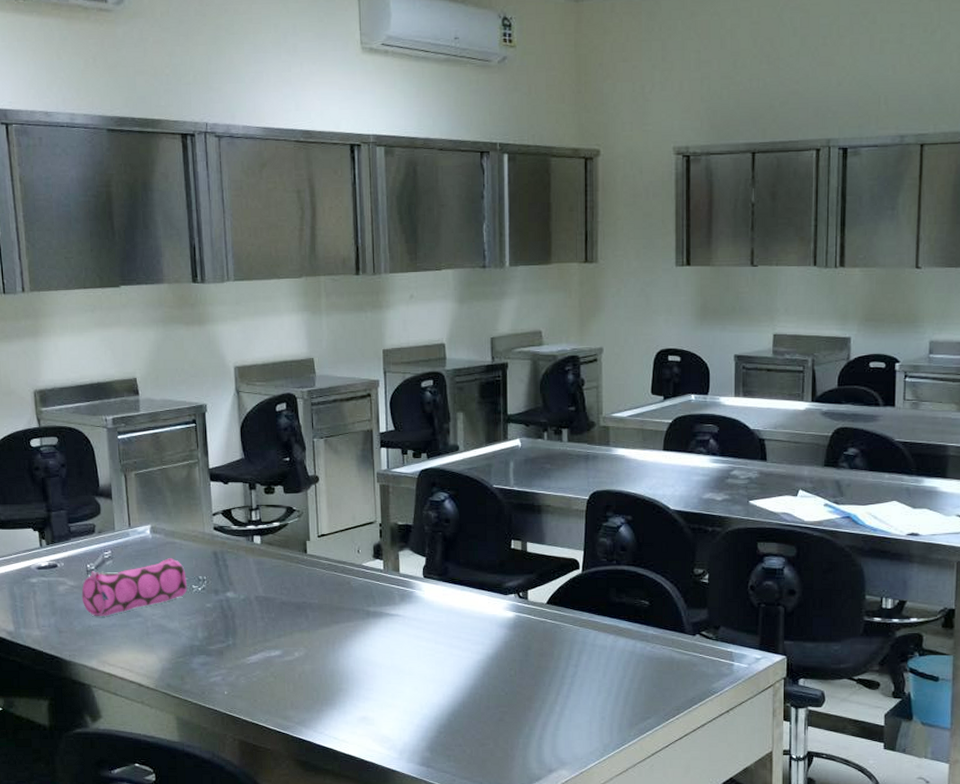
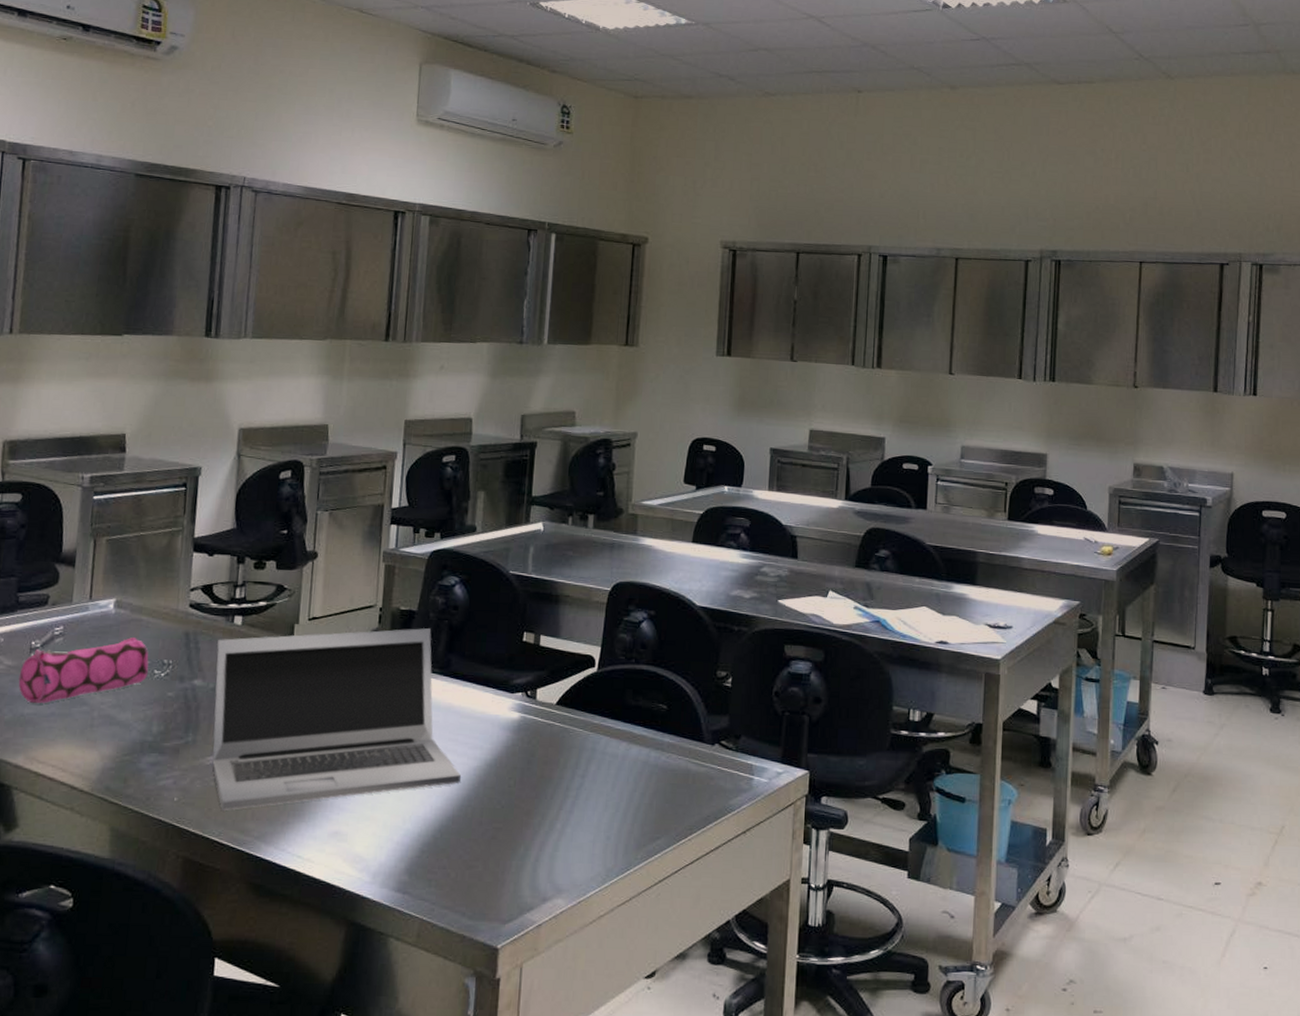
laptop: none [241,540,467,701] -> present [211,628,461,810]

